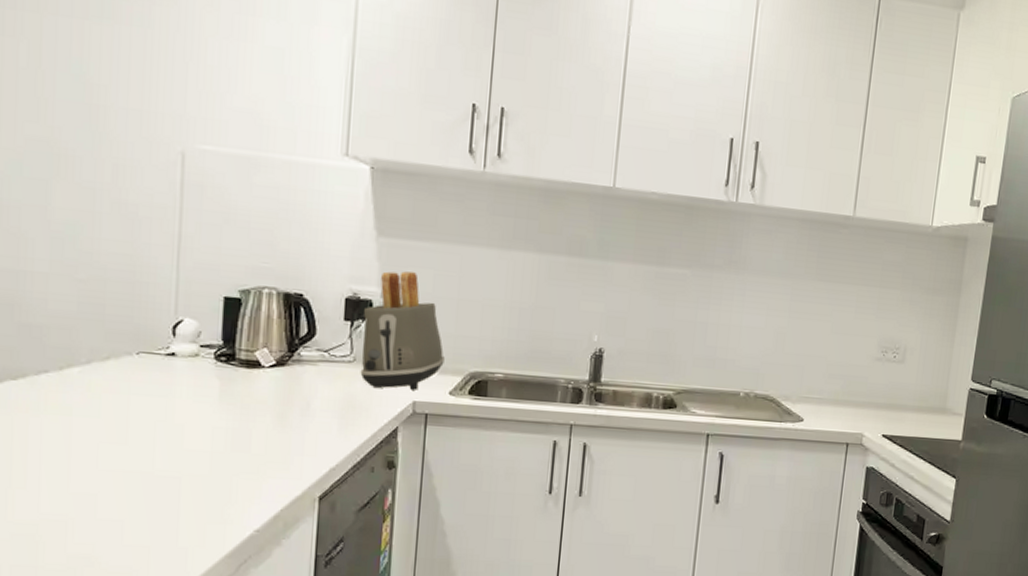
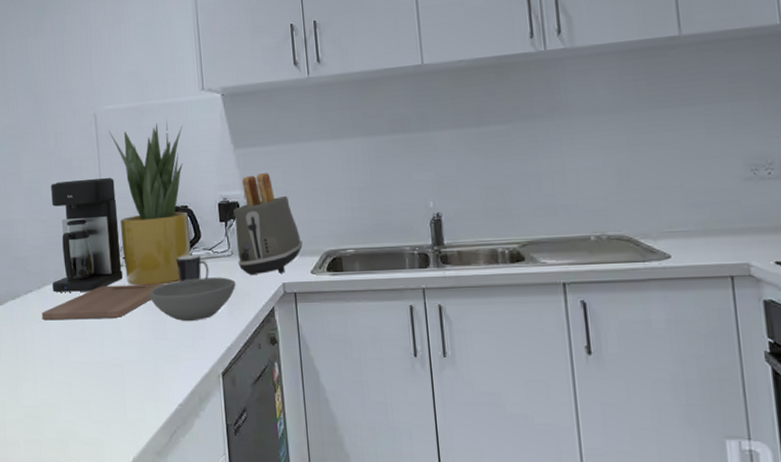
cutting board: none [60,377,258,420] -> present [41,283,166,320]
coffee maker: none [83,232,201,382] -> present [51,177,123,293]
planter: none [200,178,312,385] -> present [108,120,191,286]
bowl: none [232,383,354,434] -> present [149,277,236,322]
mug: none [276,353,321,386] -> present [176,254,209,283]

